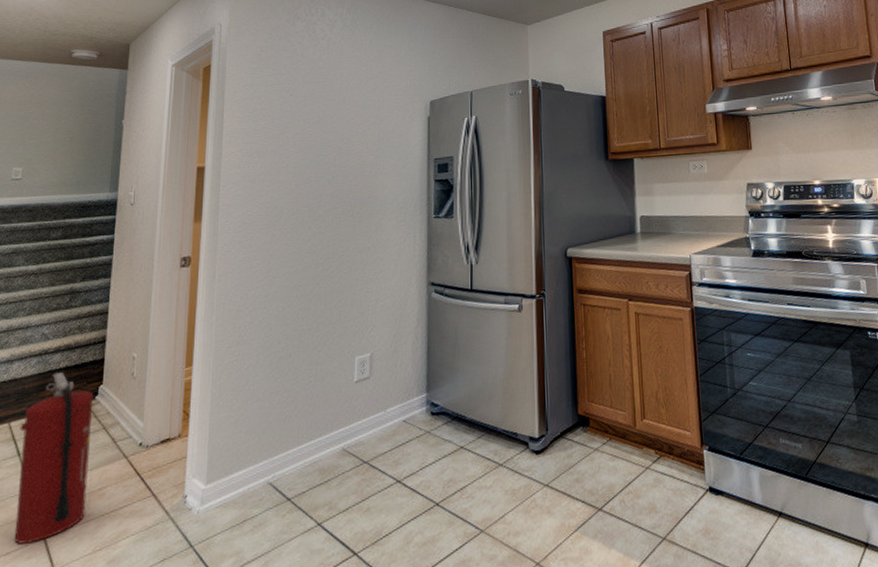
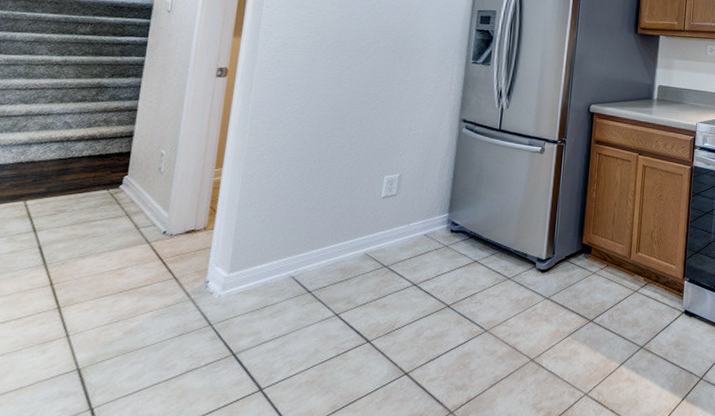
fire extinguisher: present [14,373,93,544] -> none [26,160,117,311]

